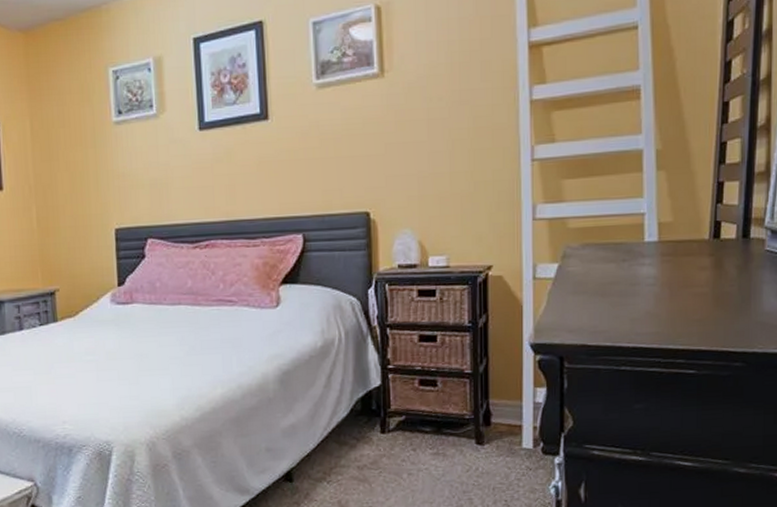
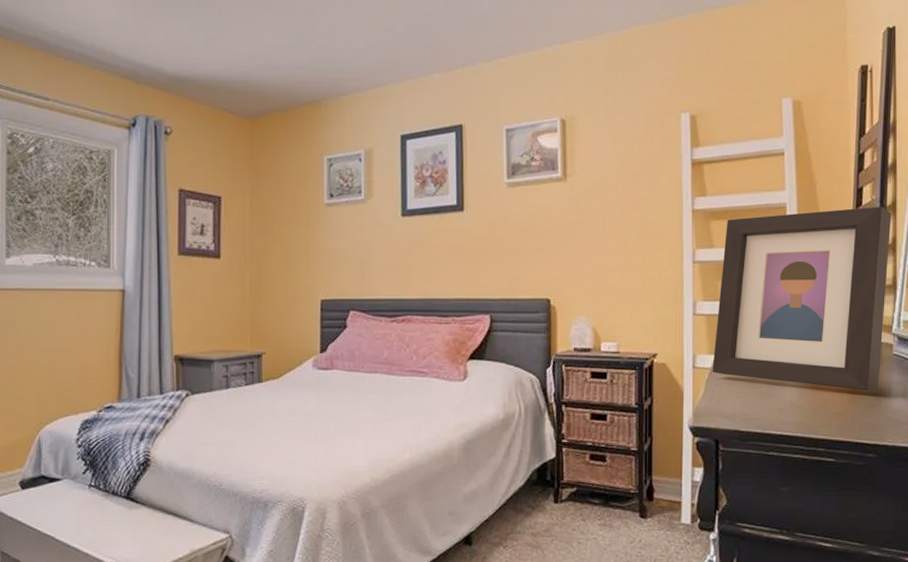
picture frame: none [555,81,766,295] -> present [712,206,892,393]

